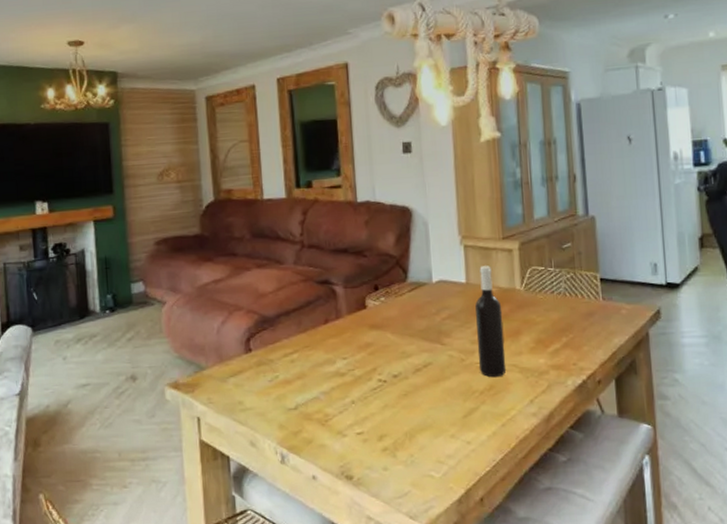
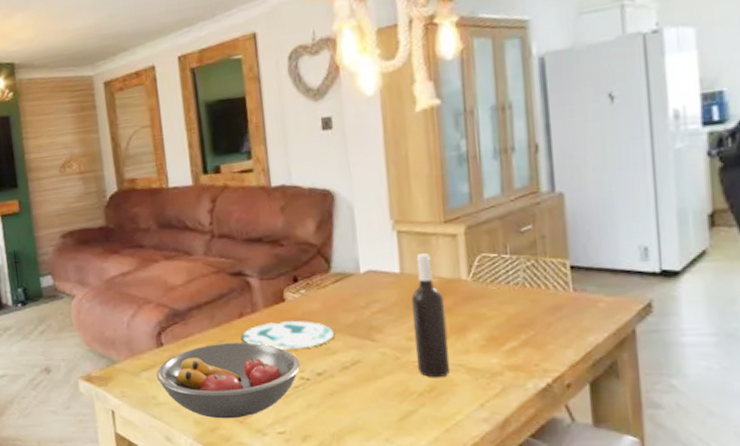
fruit bowl: none [243,347,378,422] -> present [156,342,300,419]
plate: none [326,326,410,354] -> present [241,320,335,349]

